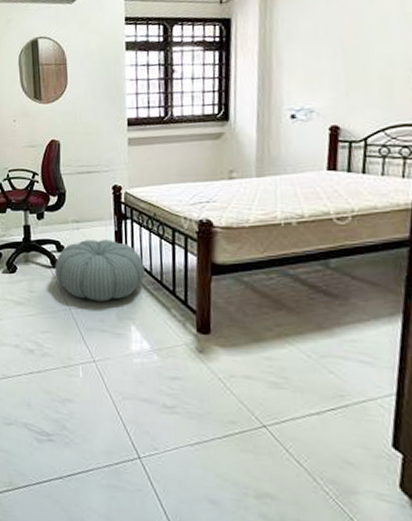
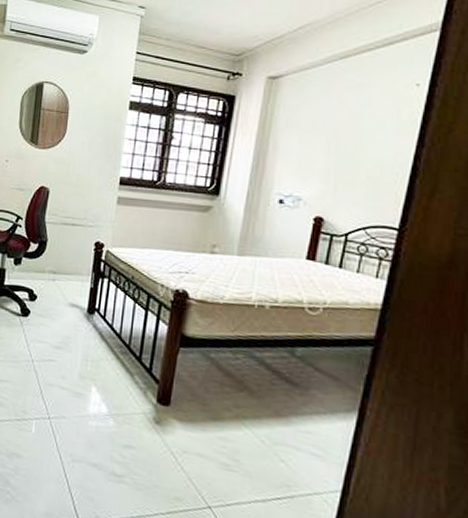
pouf: present [55,239,145,302] -> none [23,292,115,358]

